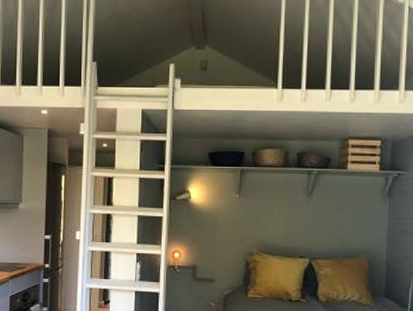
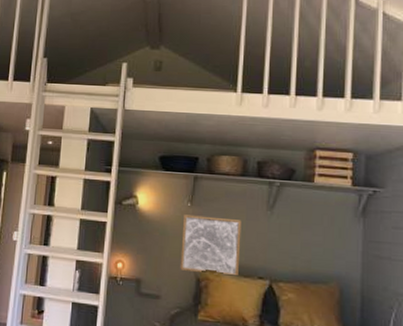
wall art: none [231,205,284,257] -> present [180,214,242,275]

